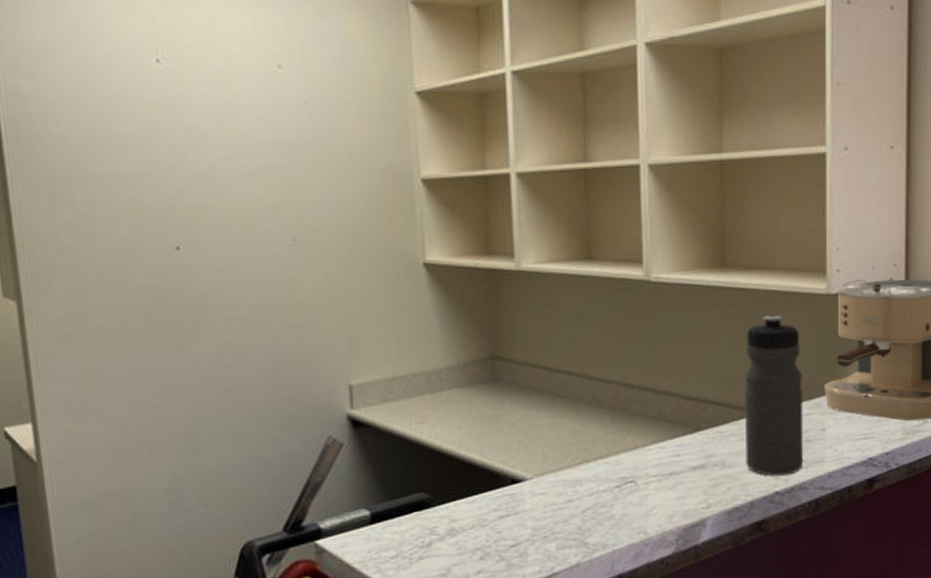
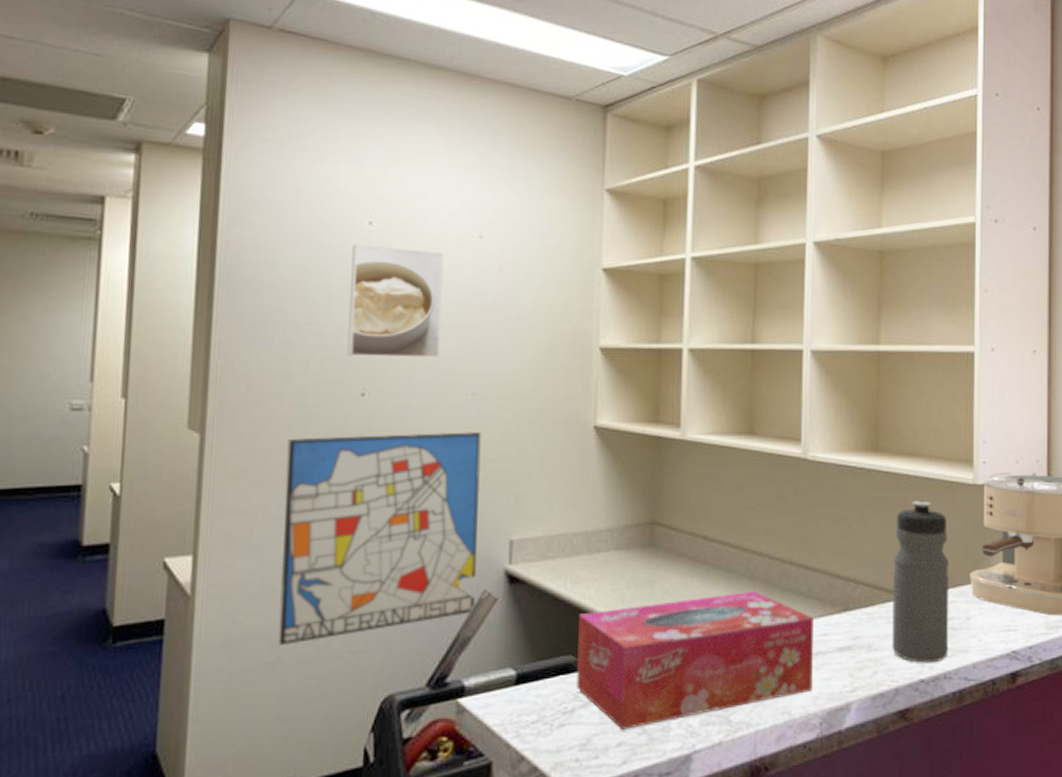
wall art: none [108,278,322,502] -> present [278,432,481,645]
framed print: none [143,85,252,209] -> present [347,244,444,358]
tissue box: none [427,418,667,558] -> present [575,592,814,729]

